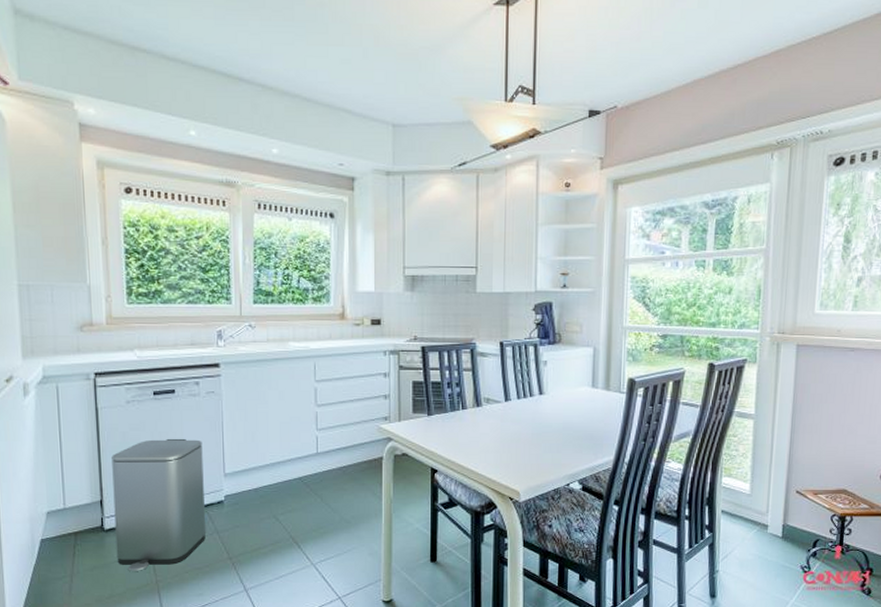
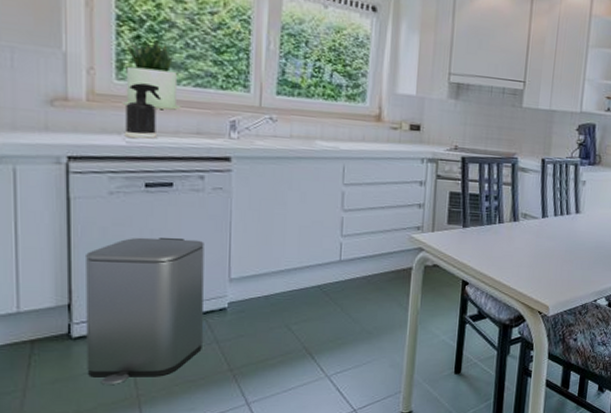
planter: none [131,267,178,327] -> present [120,38,181,111]
spray bottle: none [135,305,163,354] -> present [124,83,162,139]

